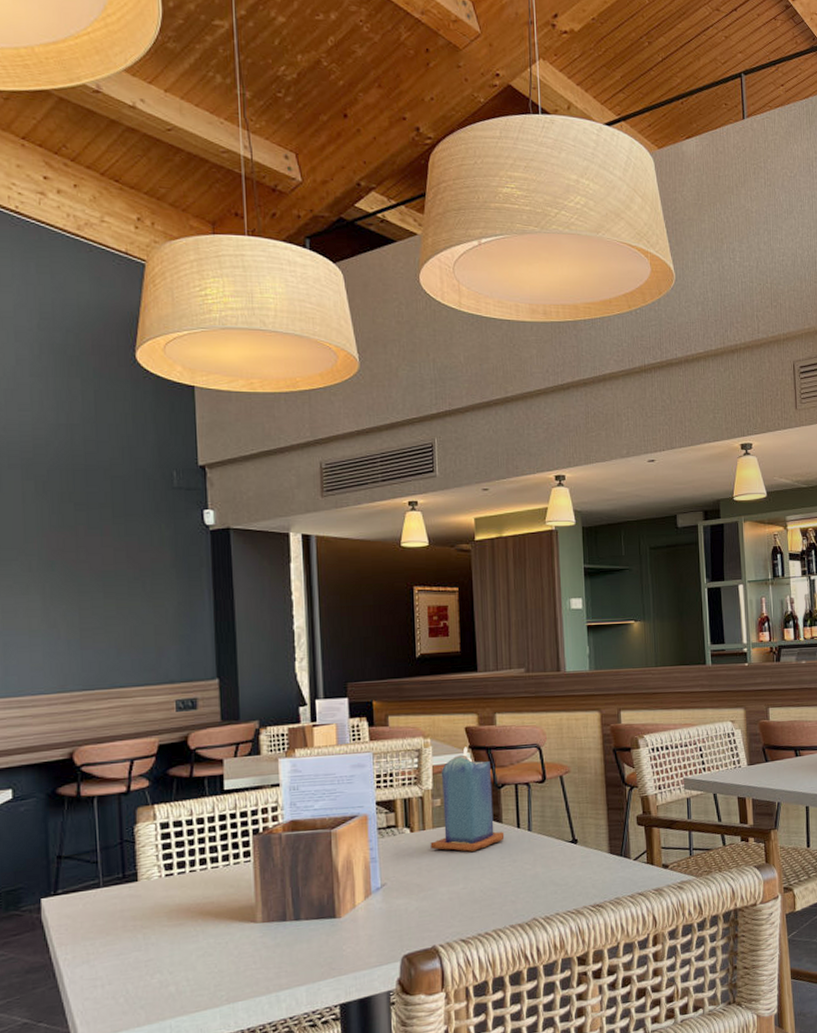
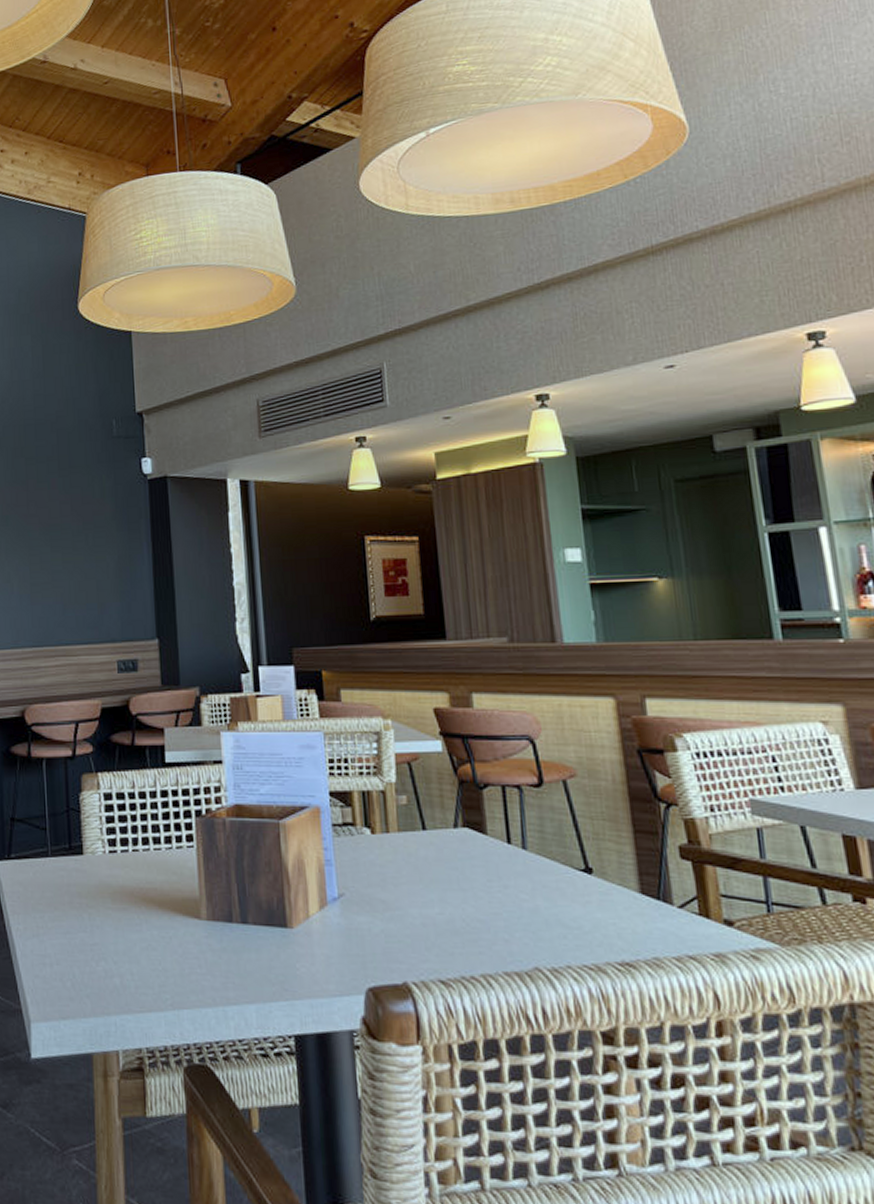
candle: present [430,746,505,852] -> none [396,732,491,867]

